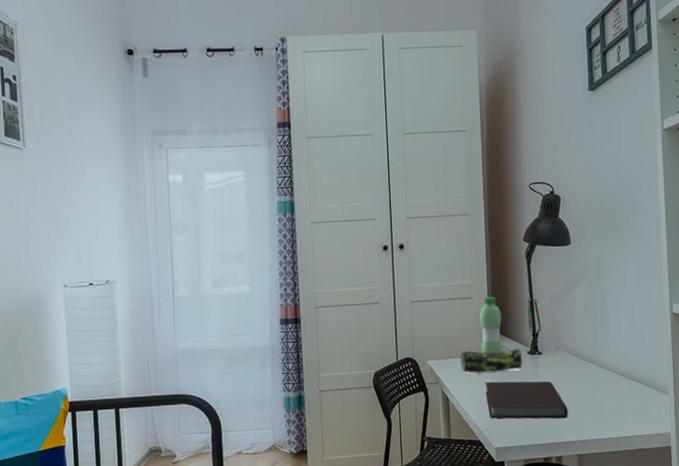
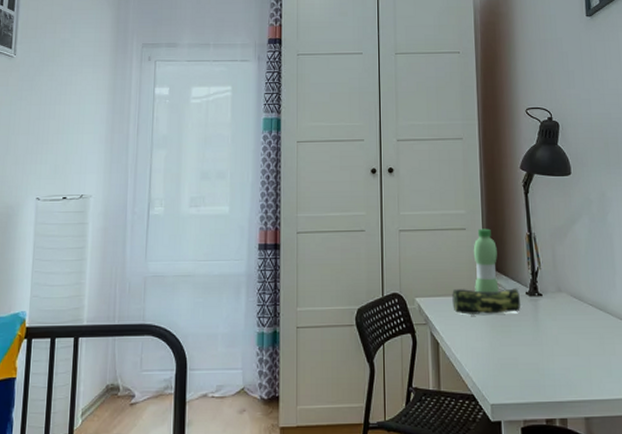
notebook: present [485,381,568,419] -> none [479,325,573,373]

